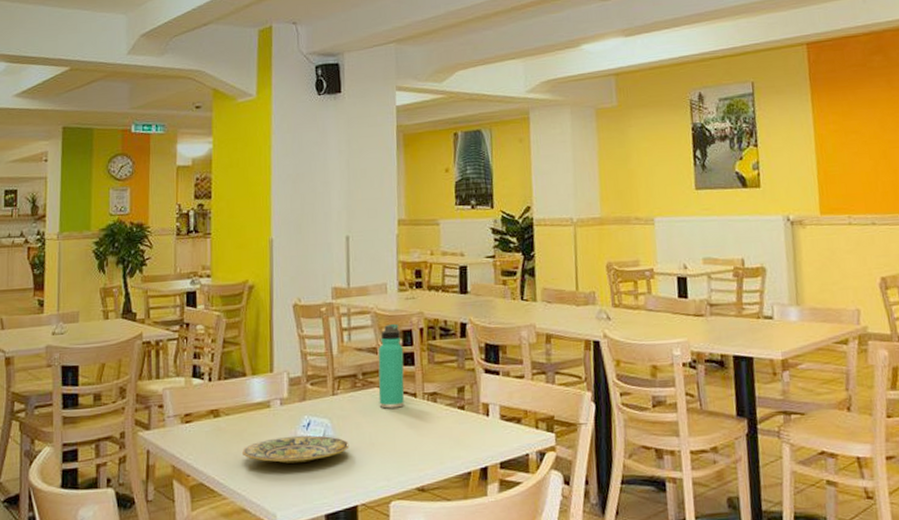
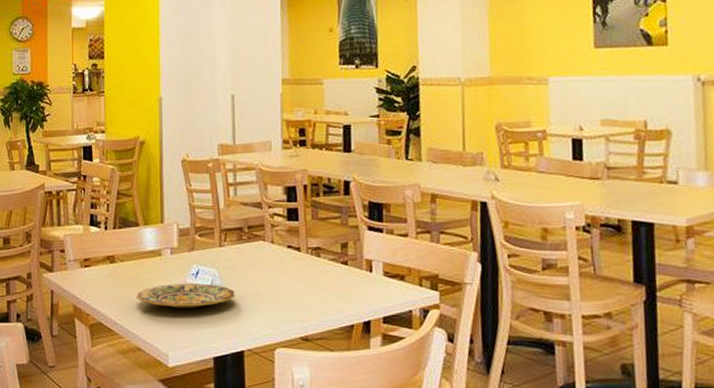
thermos bottle: present [378,323,405,409] -> none [263,180,289,261]

